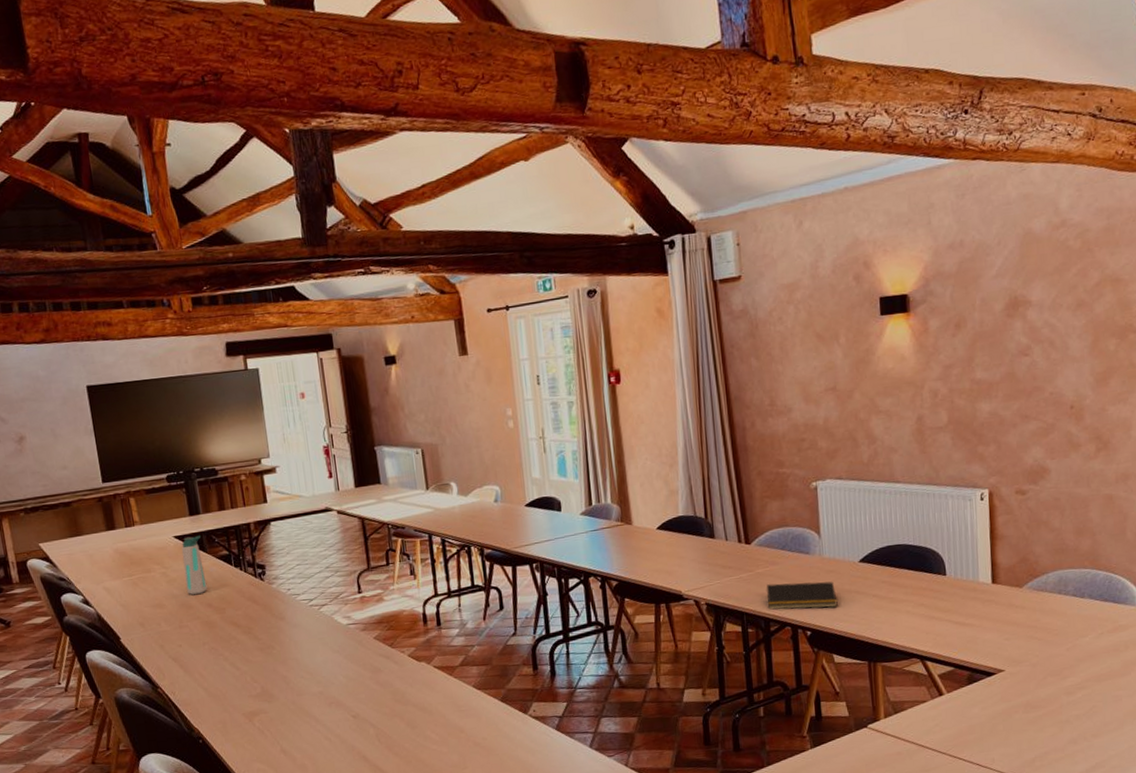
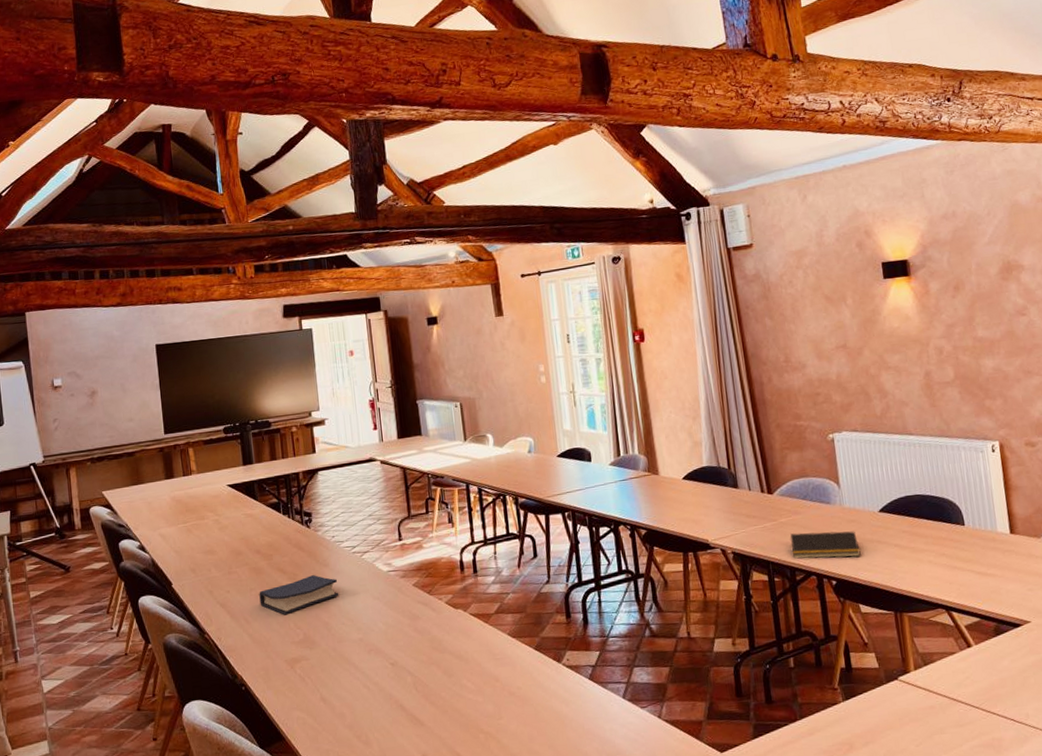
water bottle: present [181,536,208,595] -> none [234,484,257,542]
hardback book: none [212,628,297,669] -> present [259,575,339,615]

